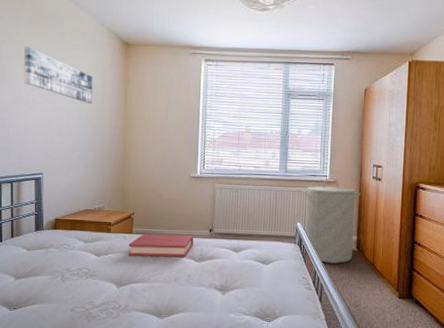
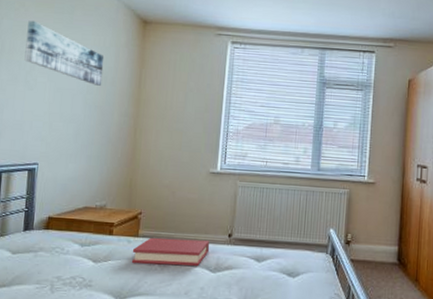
laundry hamper: present [302,178,361,264] -> none [337,178,403,278]

